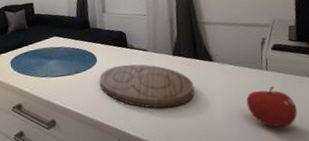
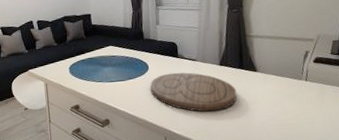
fruit: present [246,86,298,128] -> none [283,95,330,131]

